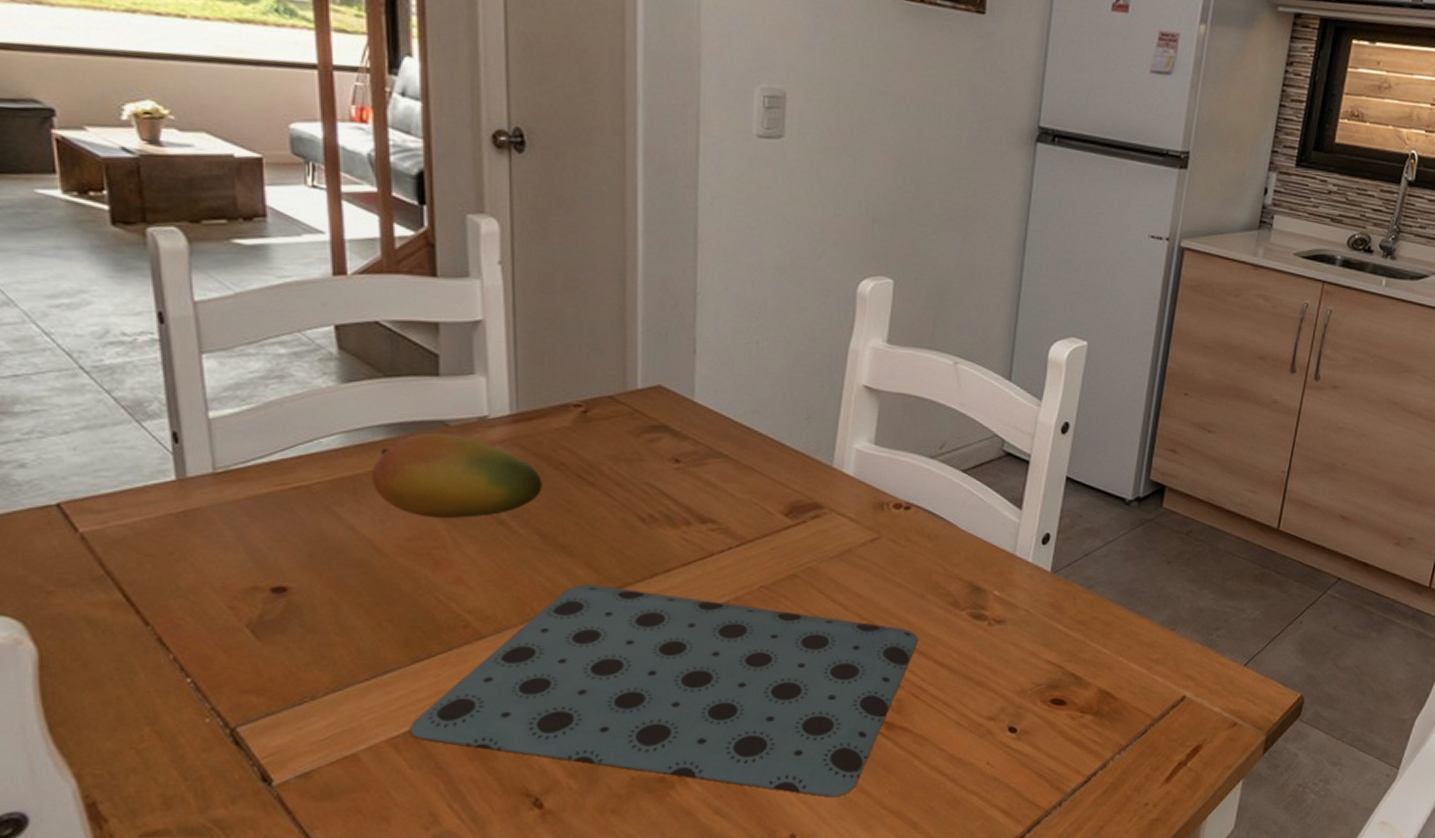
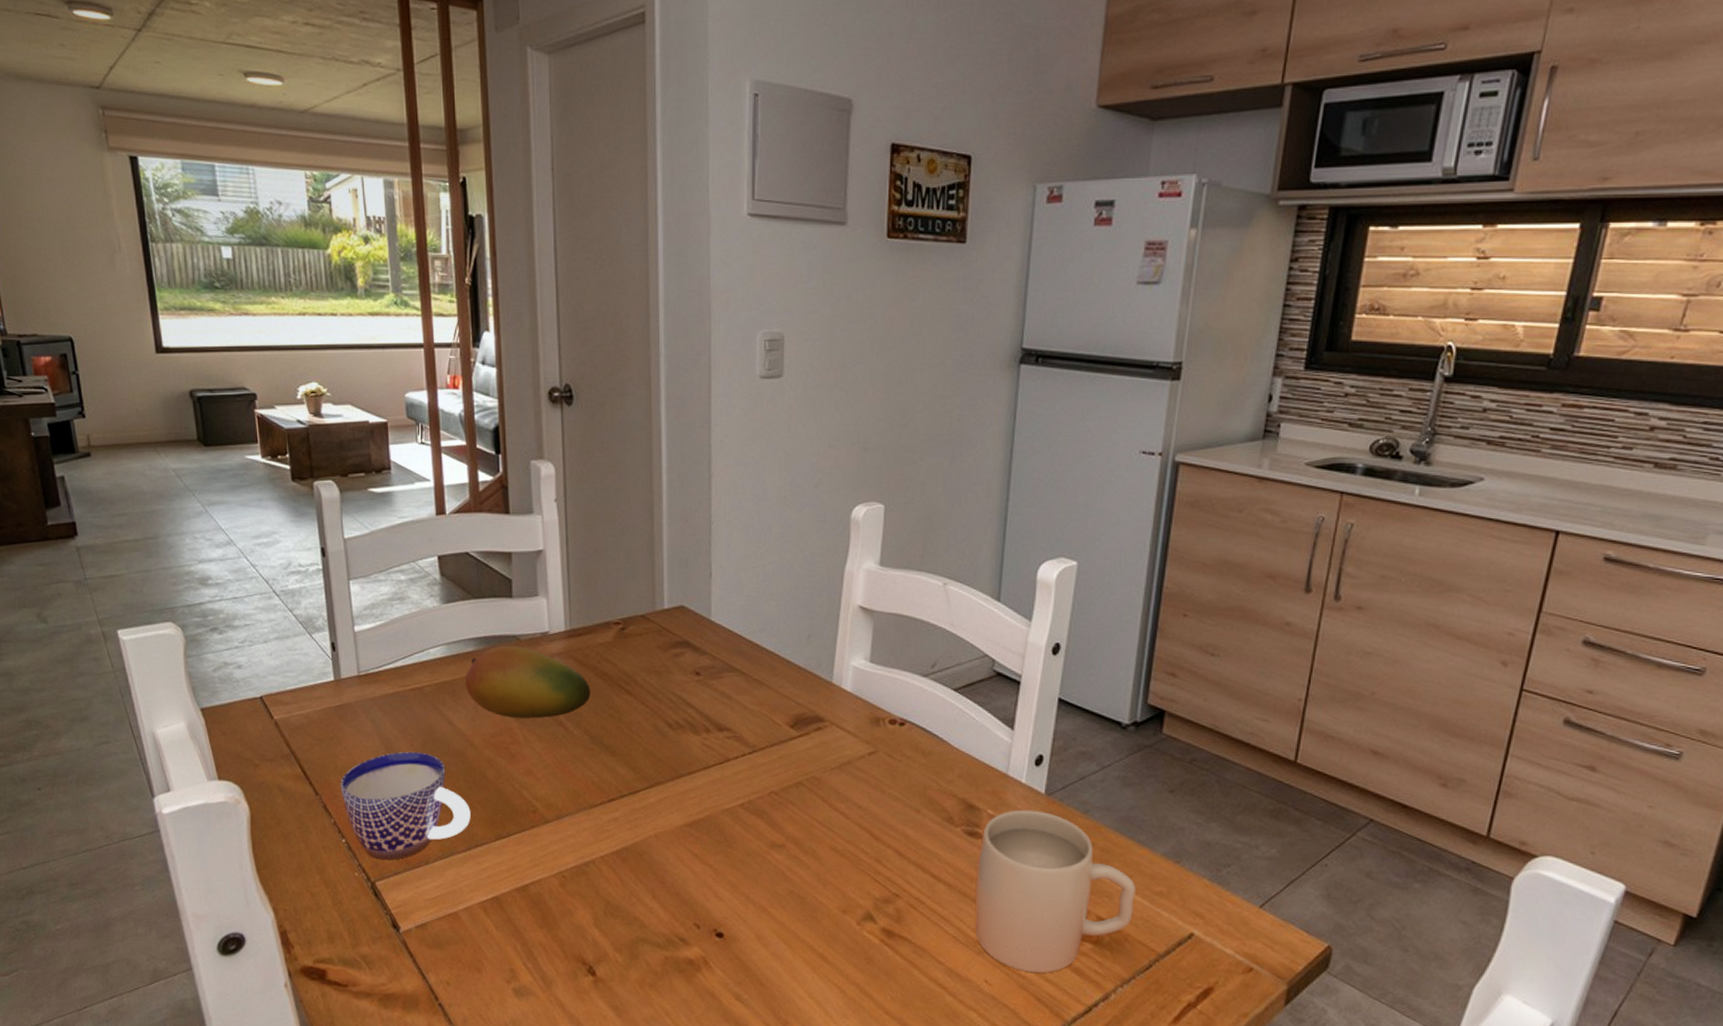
cup: none [184,564,377,700] -> present [340,751,471,861]
placemat: present [410,584,918,798] -> none [495,781,915,997]
mug: none [978,589,1135,750] -> present [974,809,1136,974]

